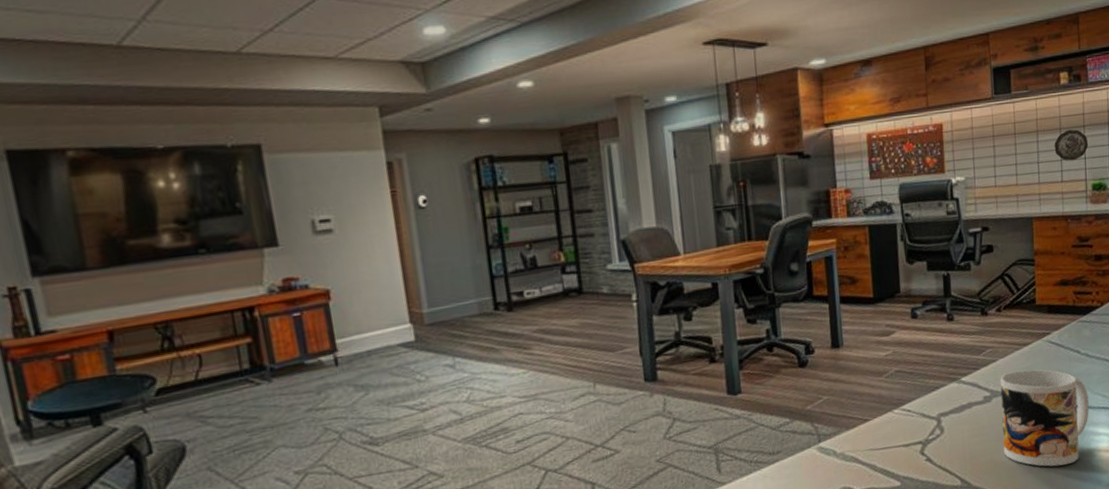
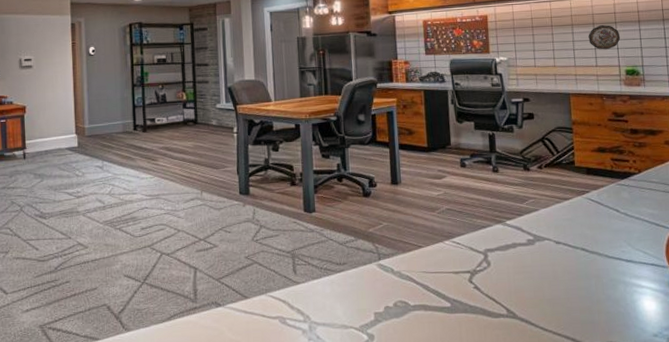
mug: present [1000,369,1090,467] -> none [542,221,631,311]

